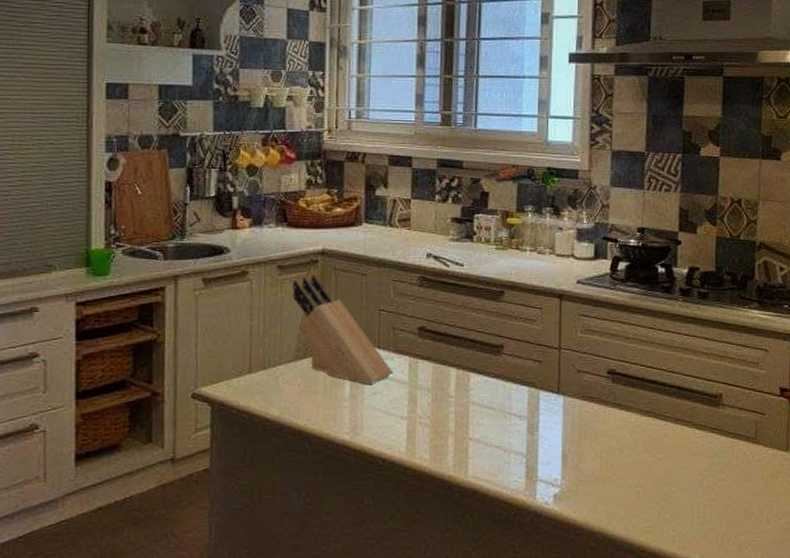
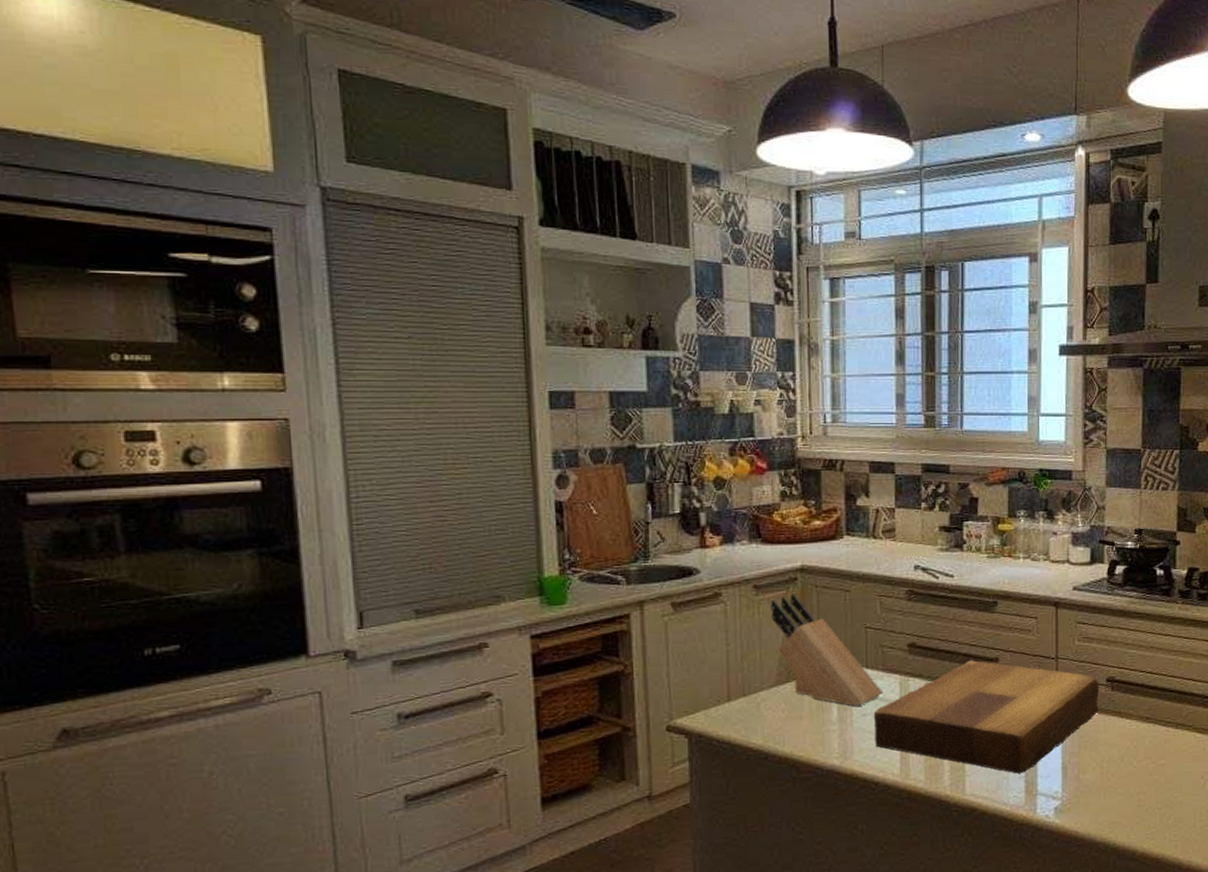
cutting board: none [383,346,601,459] -> present [873,660,1100,774]

